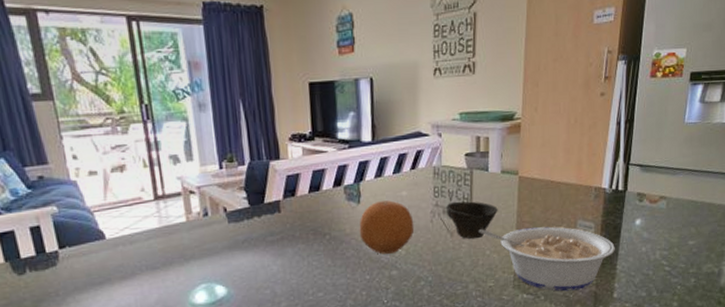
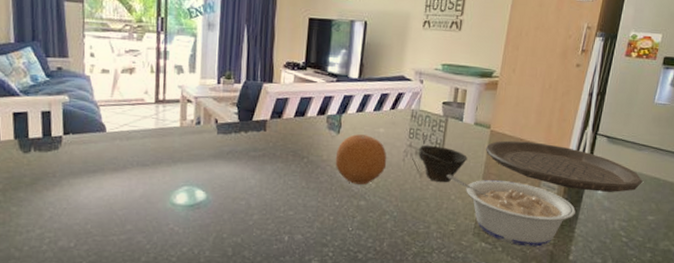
plate: none [515,182,680,226] -> present [485,140,643,192]

